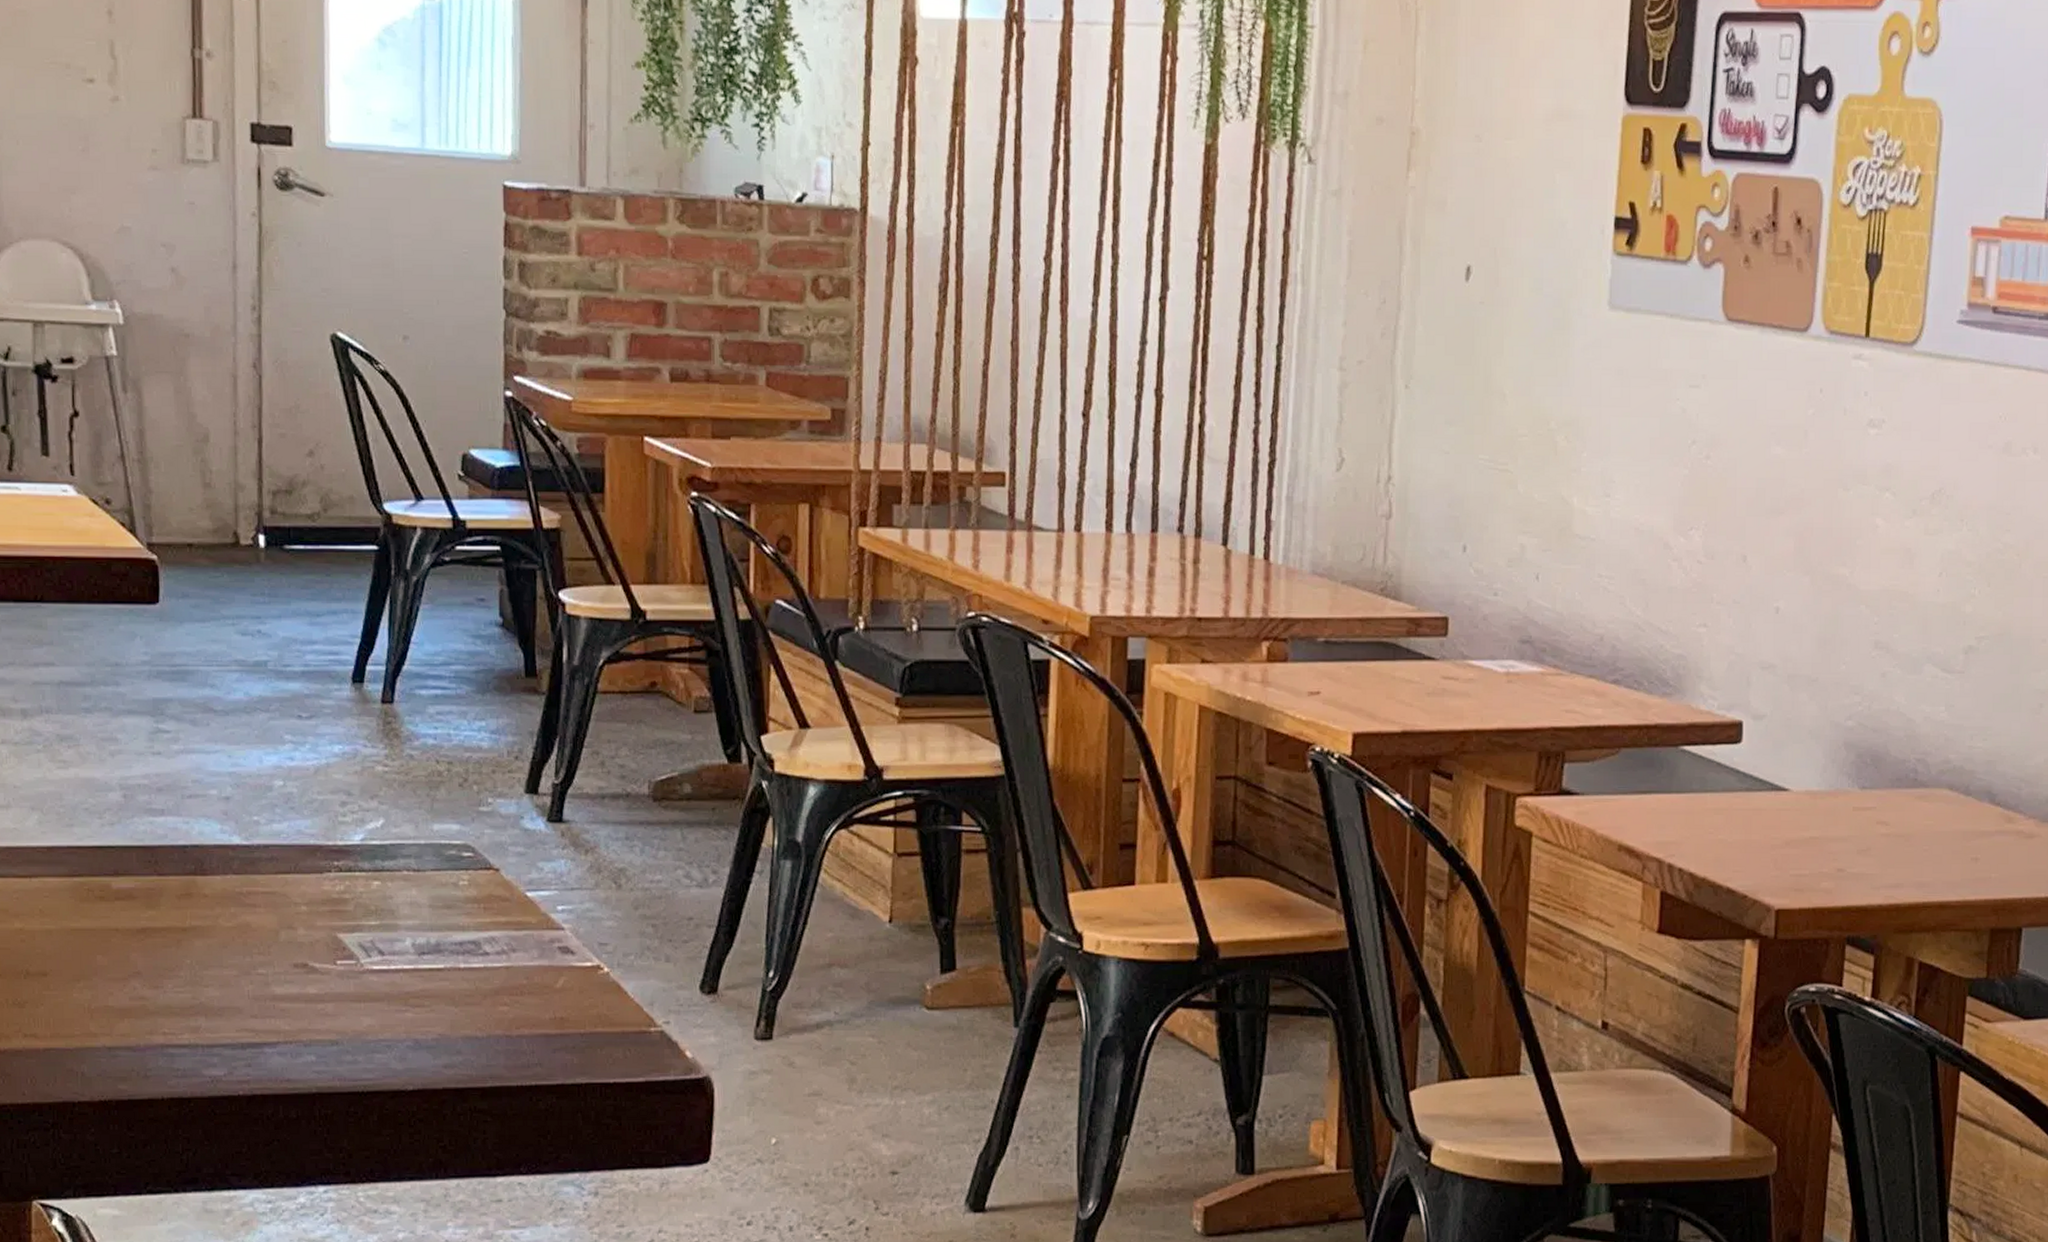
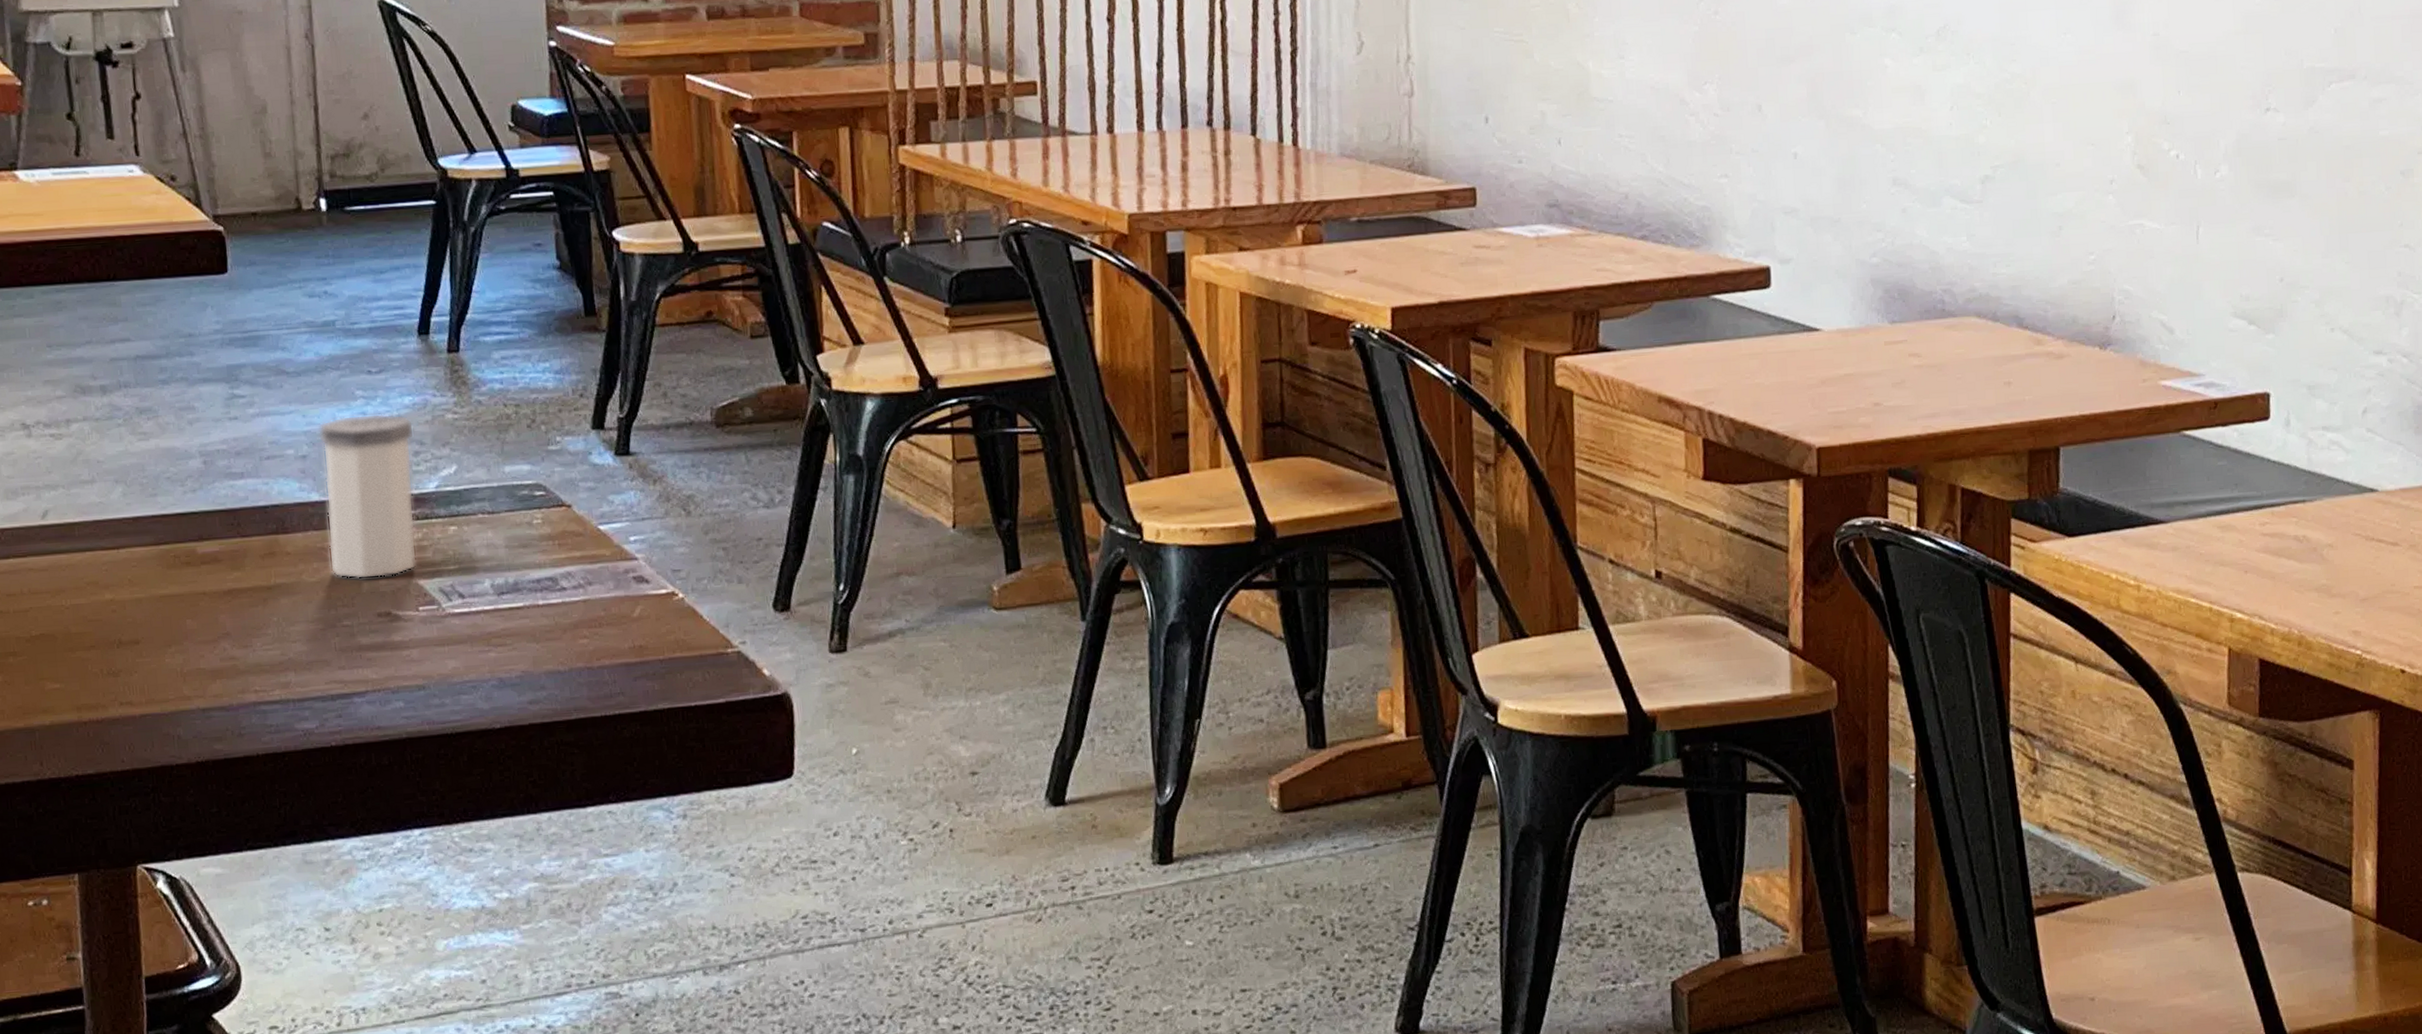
salt shaker: none [243,759,343,928] -> present [318,413,417,580]

